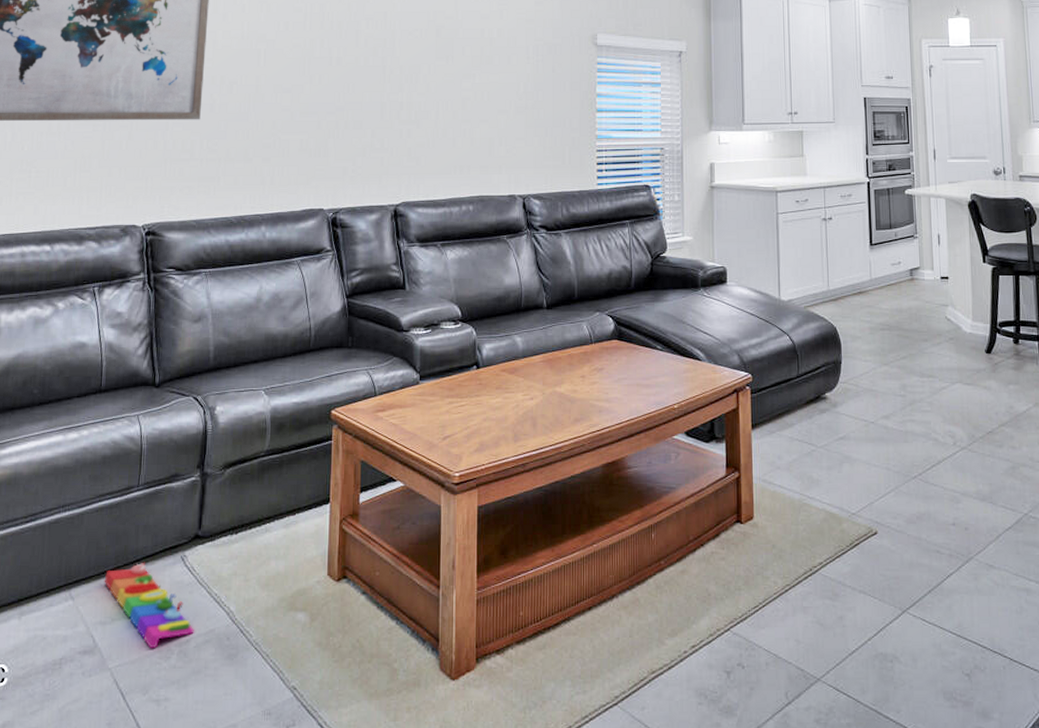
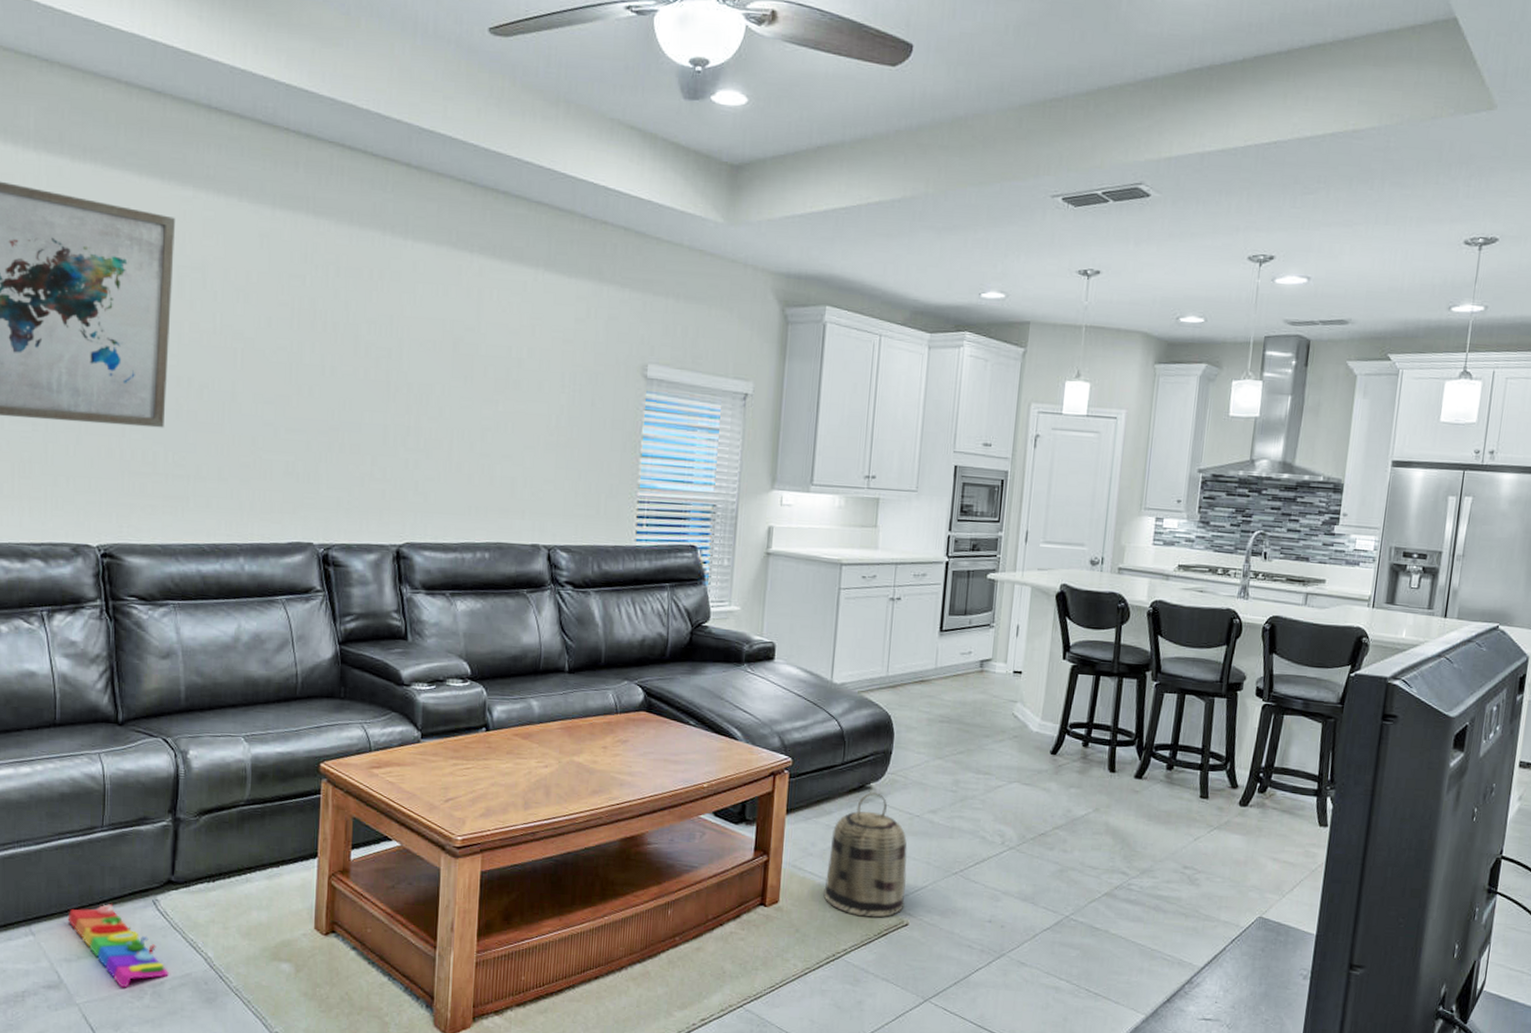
basket: none [794,402,871,528] -> present [823,792,907,918]

